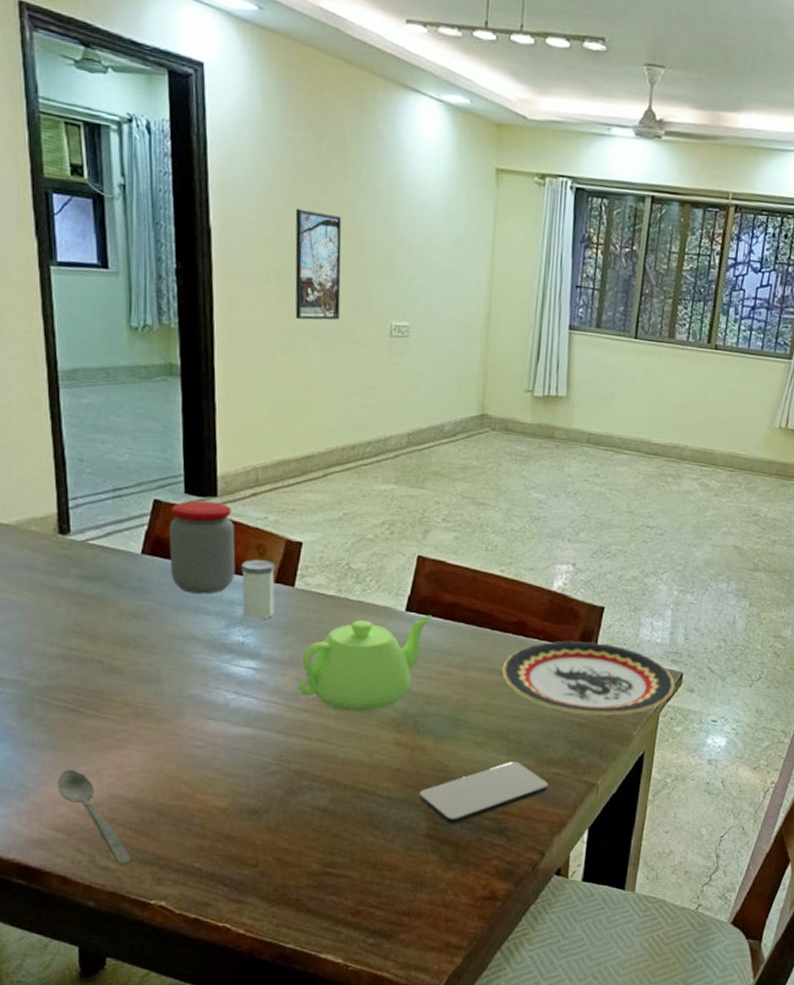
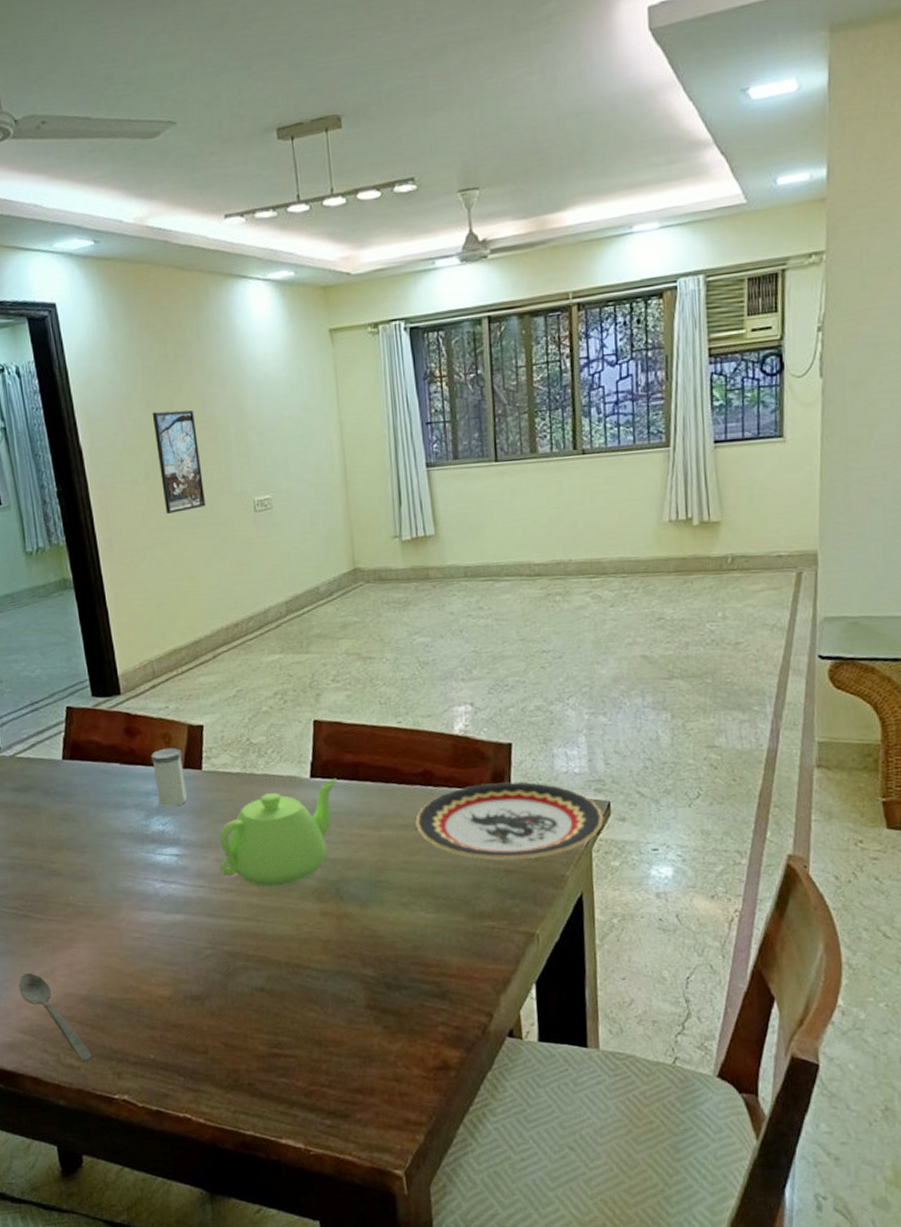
jar: present [168,500,236,594] -> none [82,699,147,790]
smartphone: present [418,761,549,824] -> none [352,918,485,992]

